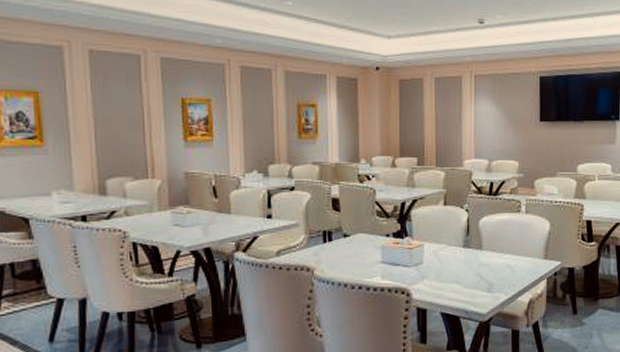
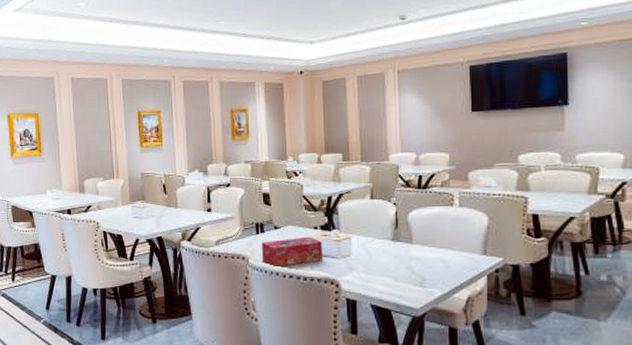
tissue box: none [328,244,395,279] -> present [261,236,324,268]

